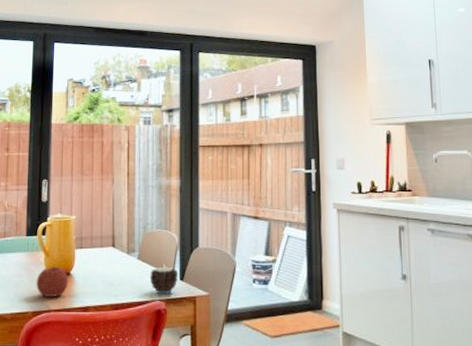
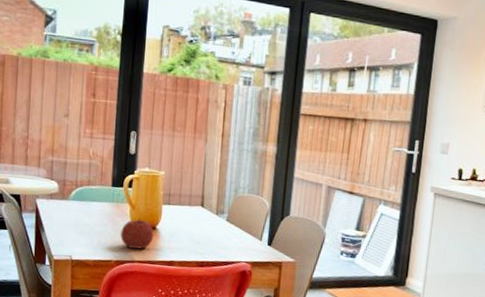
candle: present [149,264,179,295] -> none [237,228,267,258]

